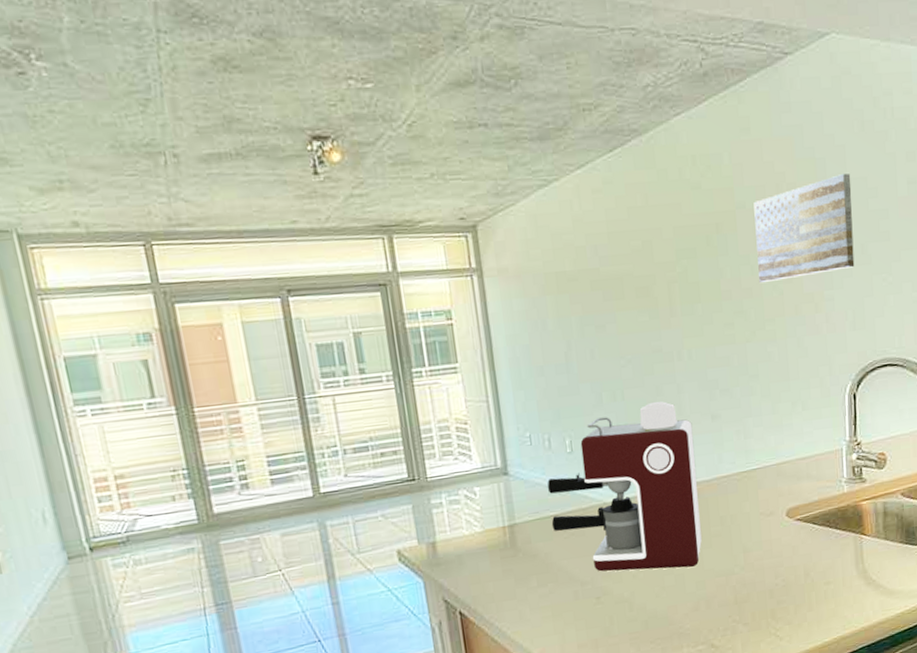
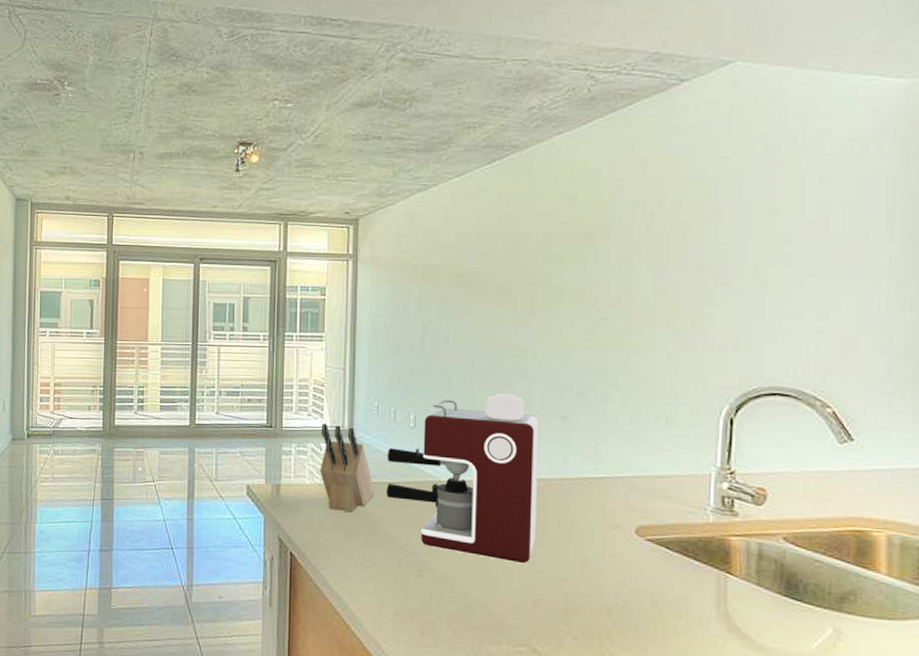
knife block: none [471,464,541,557] -> present [320,423,375,513]
wall art: present [753,173,855,284] -> none [630,194,747,294]

